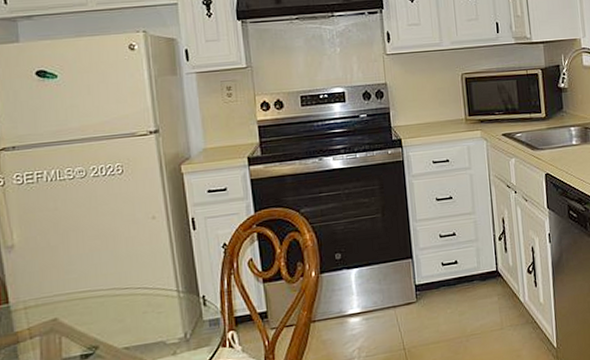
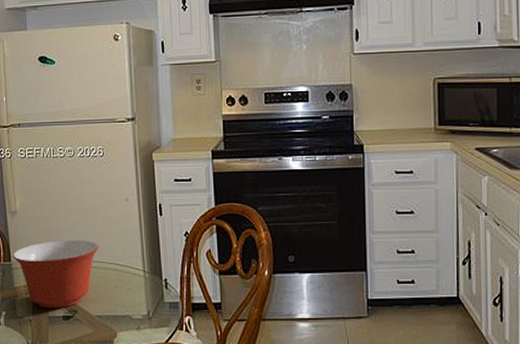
mixing bowl: none [11,267,123,351] -> present [13,240,99,309]

